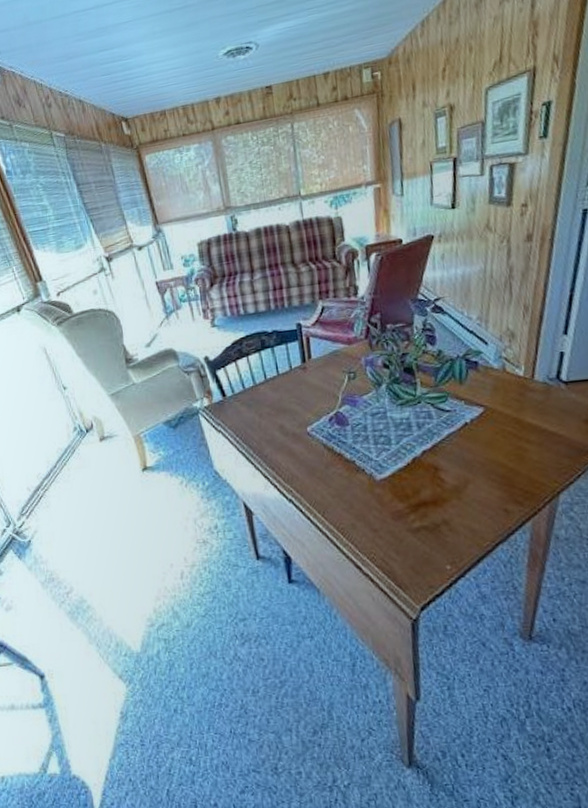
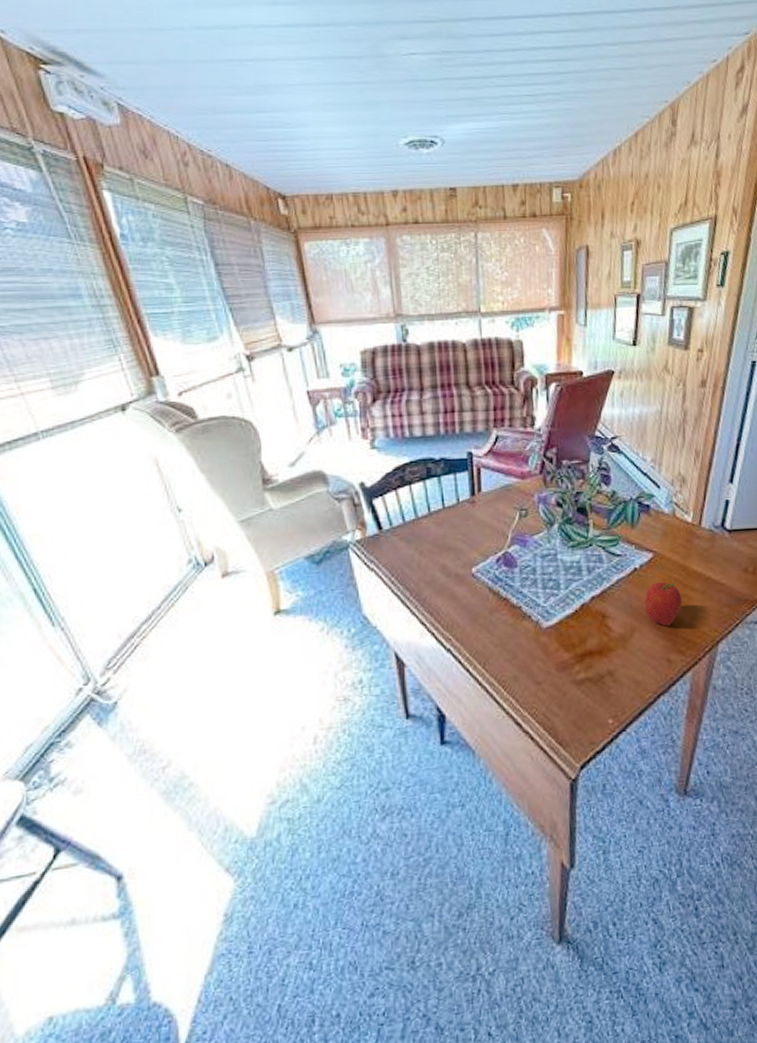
fruit: none [477,434,518,478] -> present [644,581,683,627]

